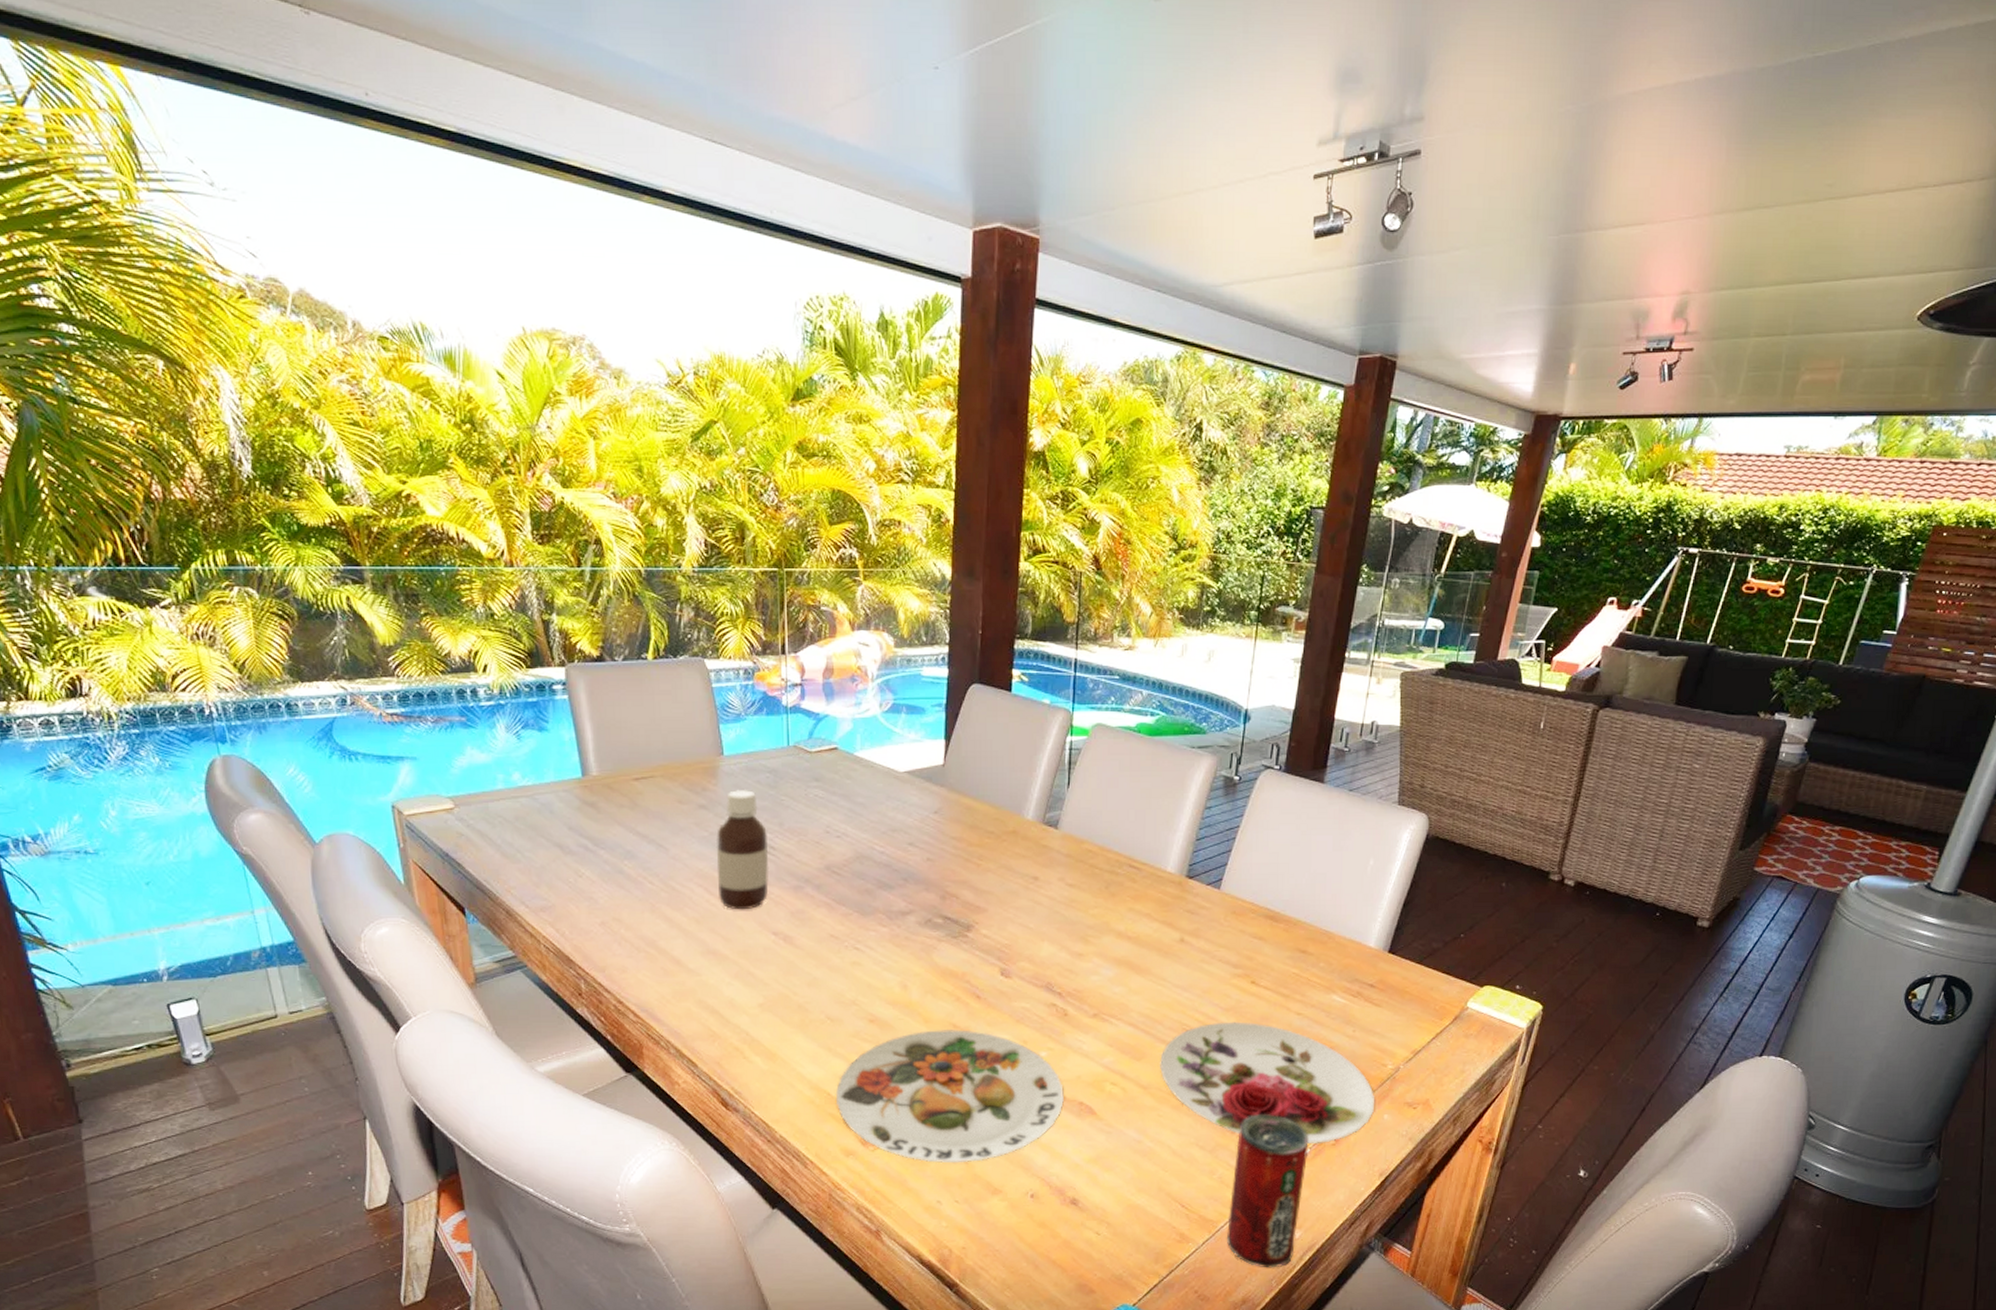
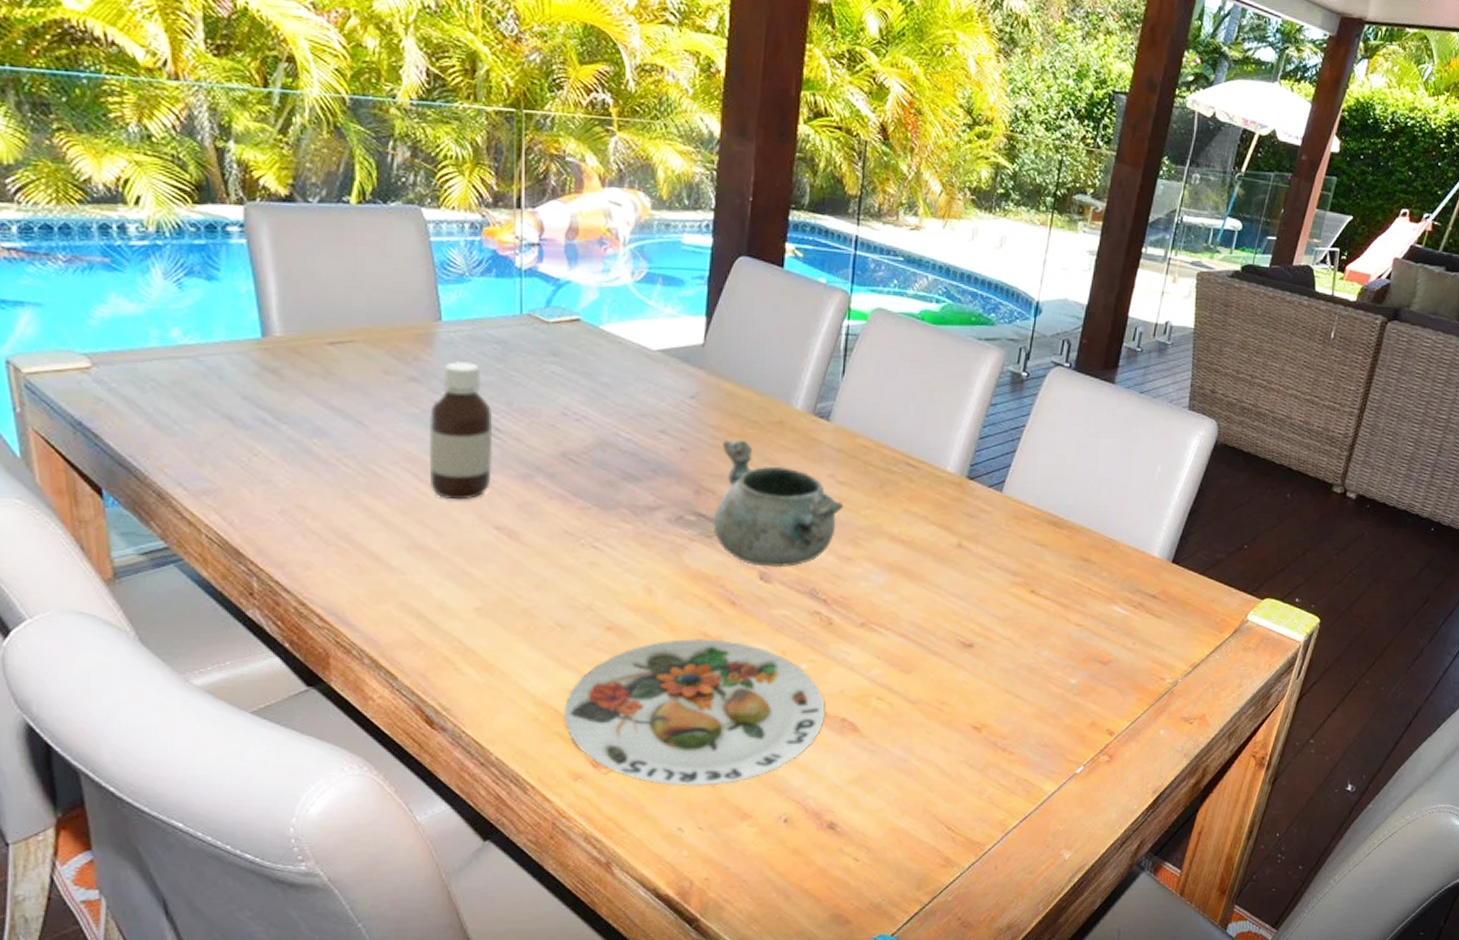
decorative bowl: none [958,849,1074,964] -> present [713,439,844,568]
plate: present [1160,1021,1375,1144] -> none [931,633,1152,761]
beverage can: present [1226,1114,1309,1268] -> none [993,730,1083,892]

